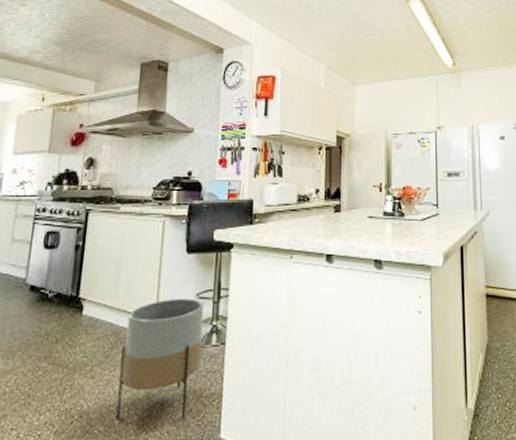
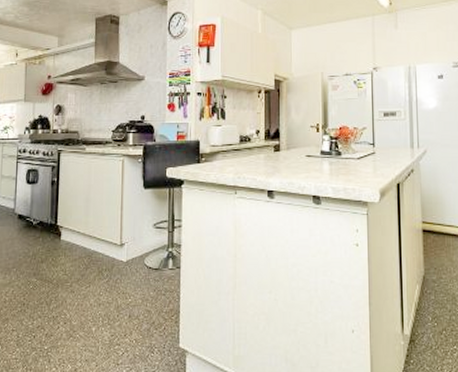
planter: present [116,298,204,419] -> none [93,227,161,329]

